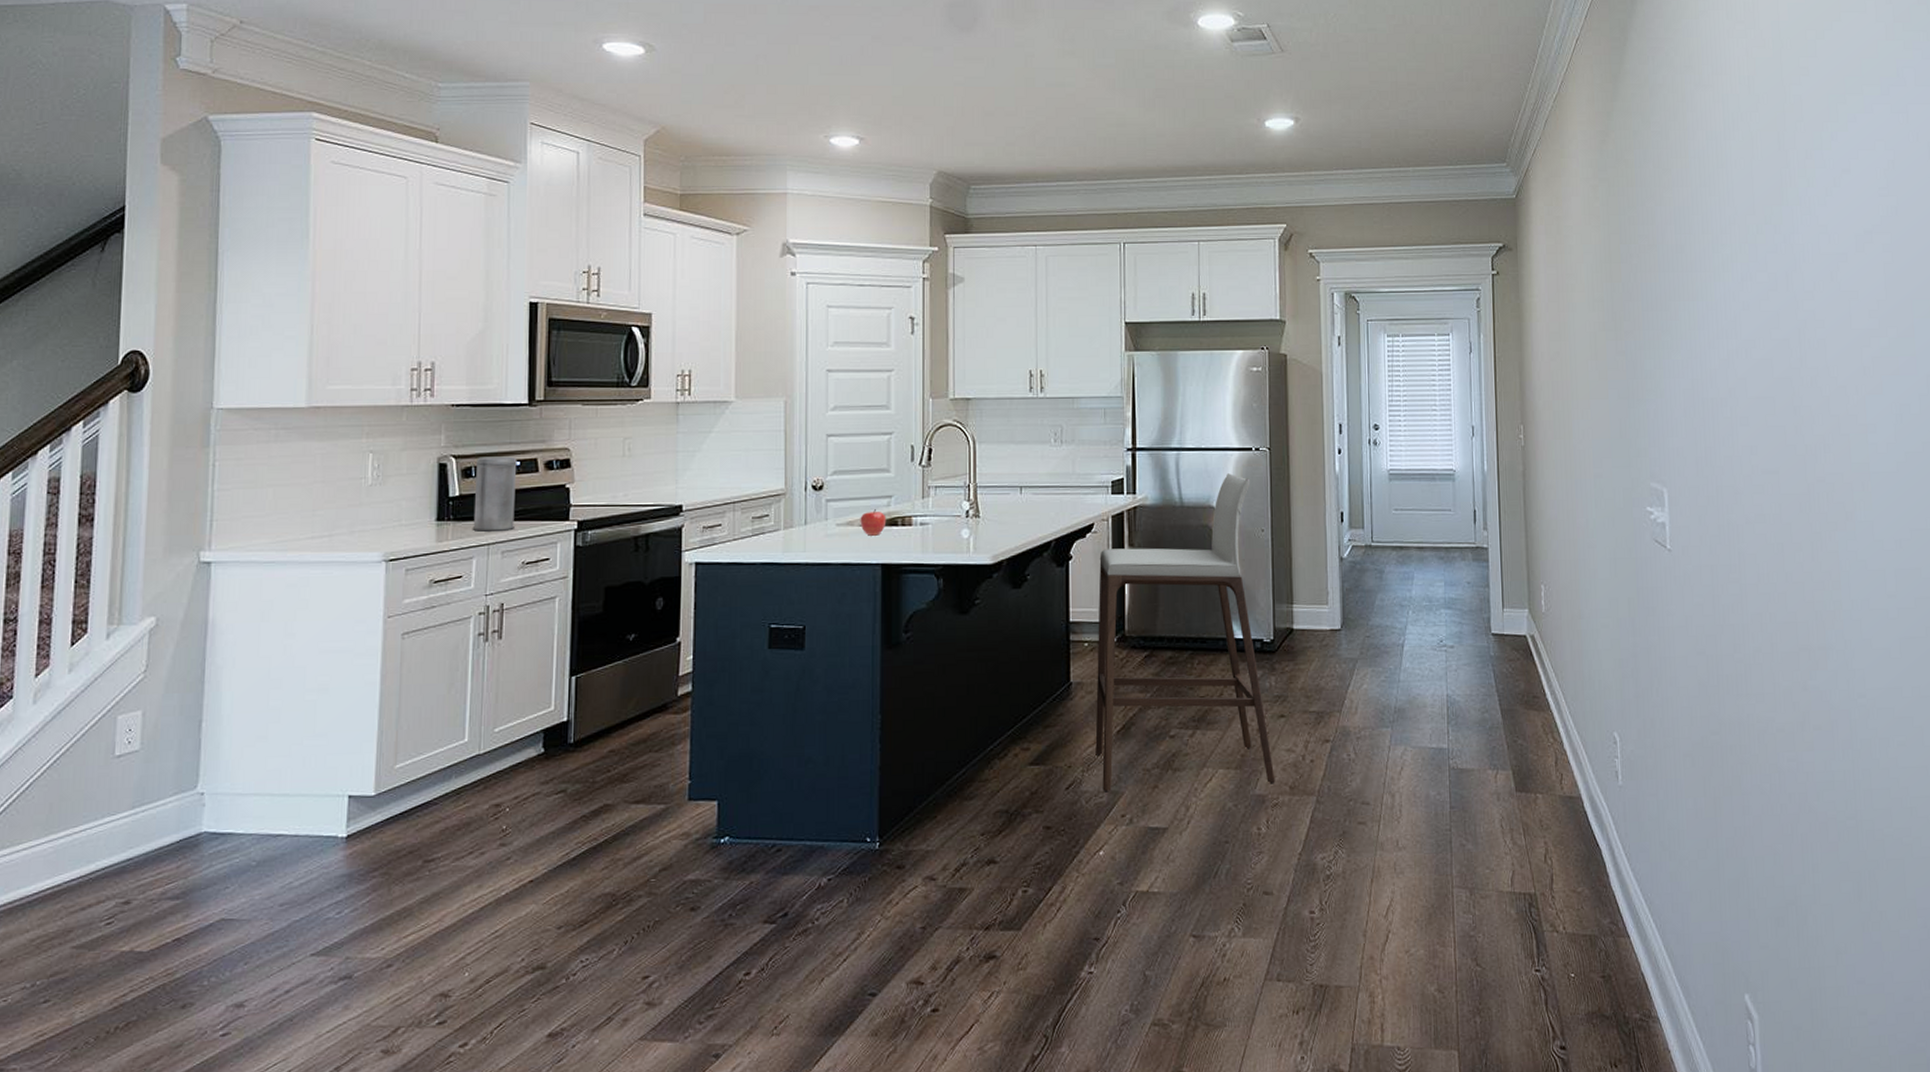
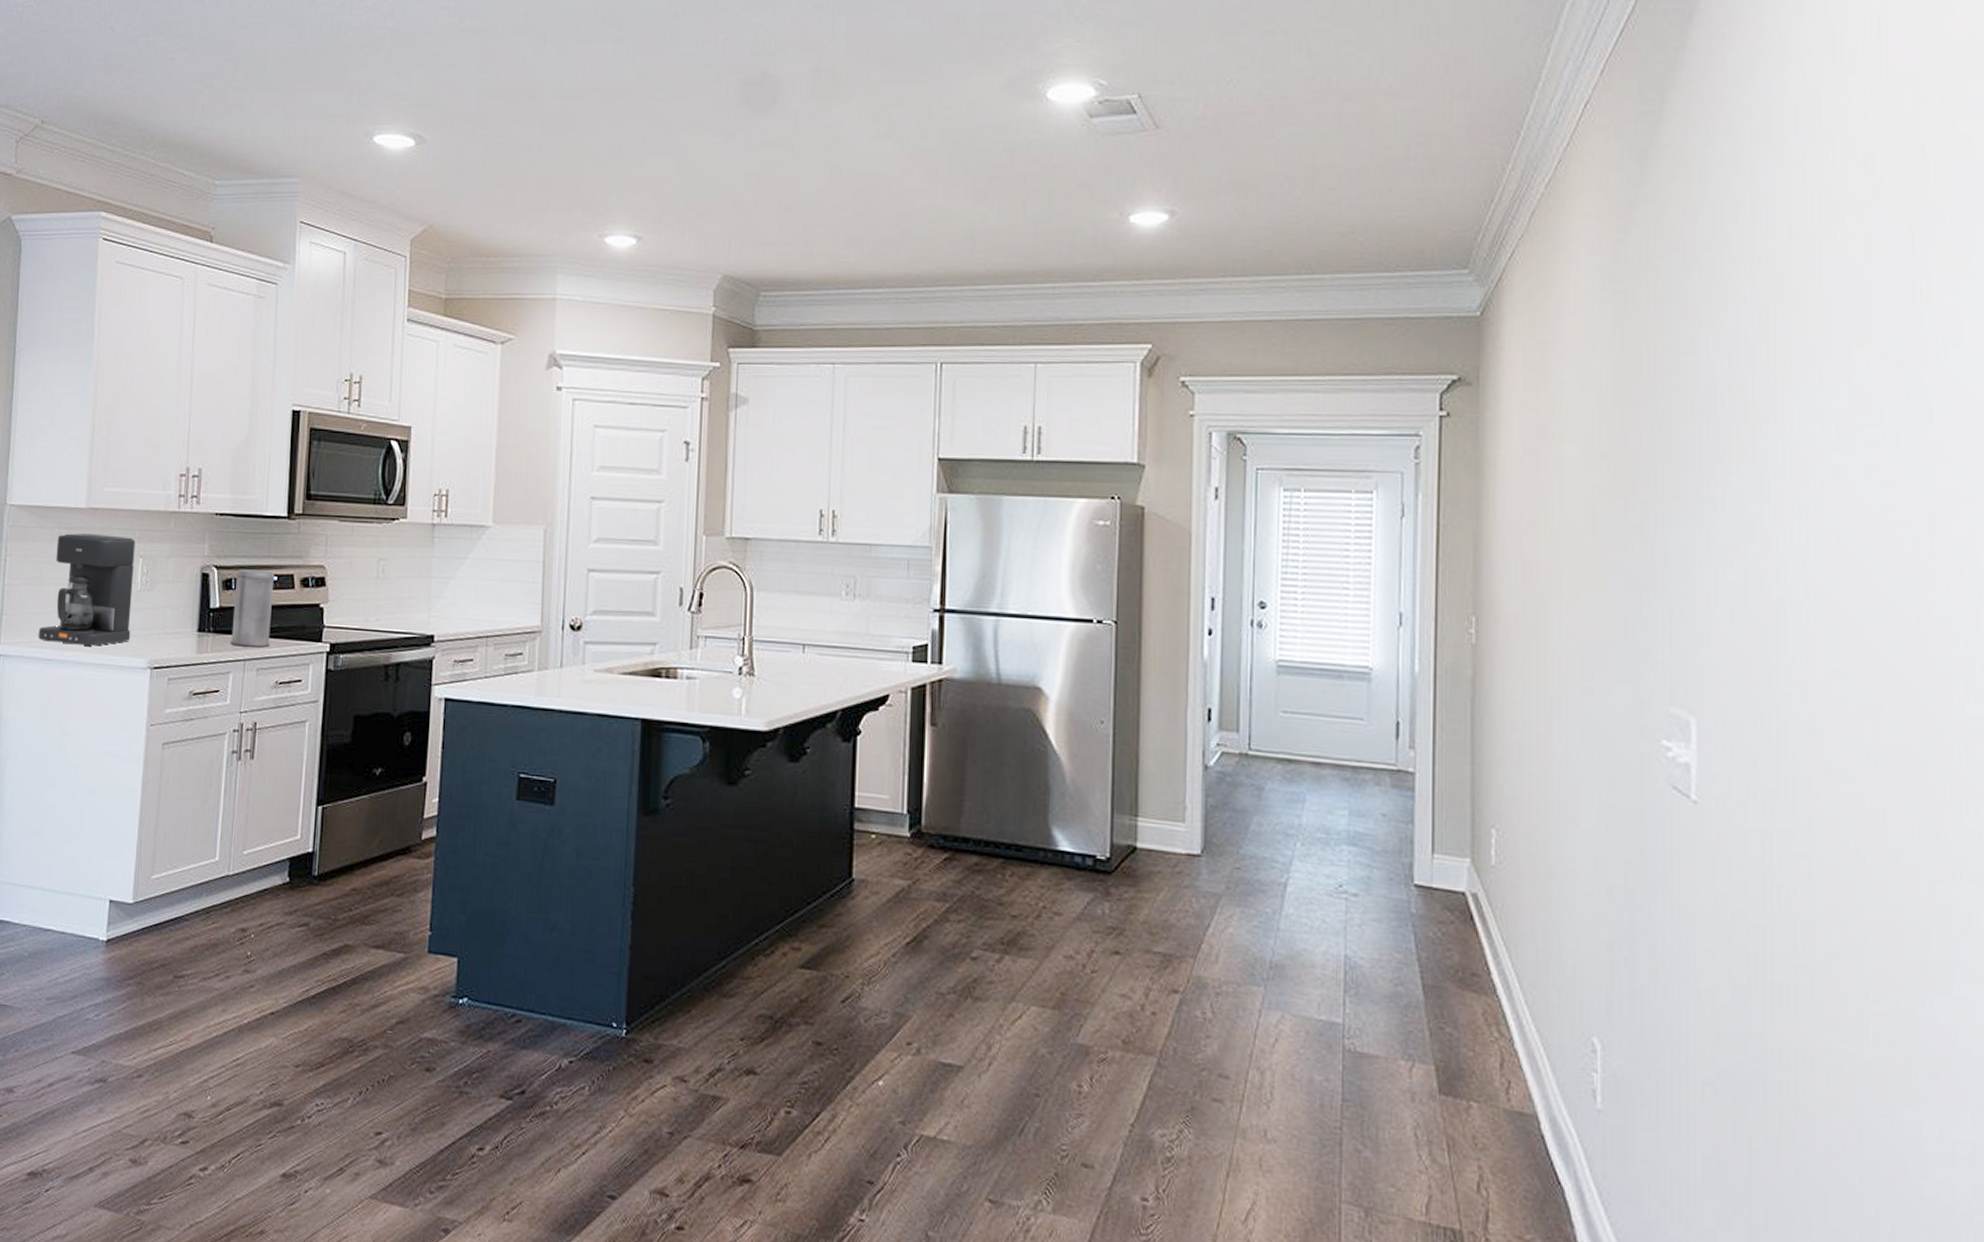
coffee maker: none [257,432,364,545] -> present [39,533,136,646]
fruit: present [860,509,887,536] -> none [620,657,649,687]
bar stool: present [1095,473,1275,793] -> none [879,648,1104,1035]

